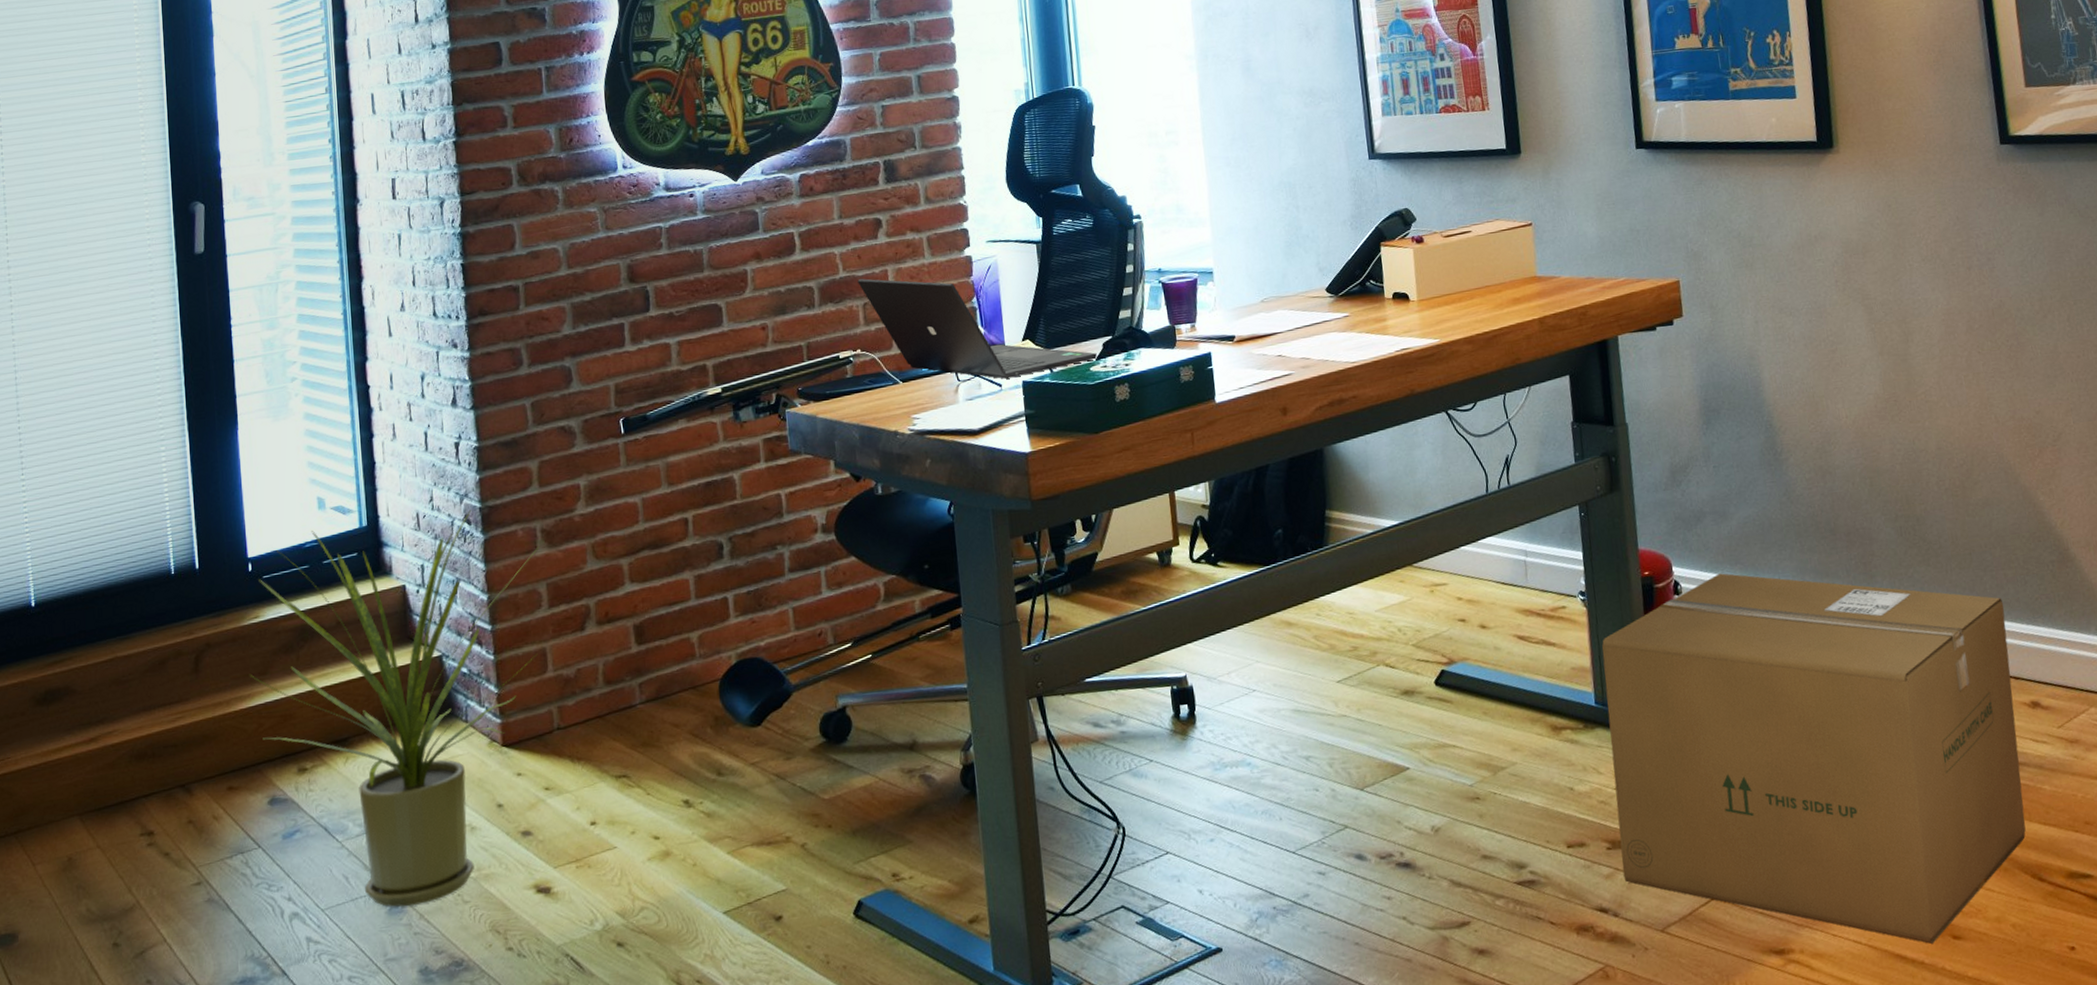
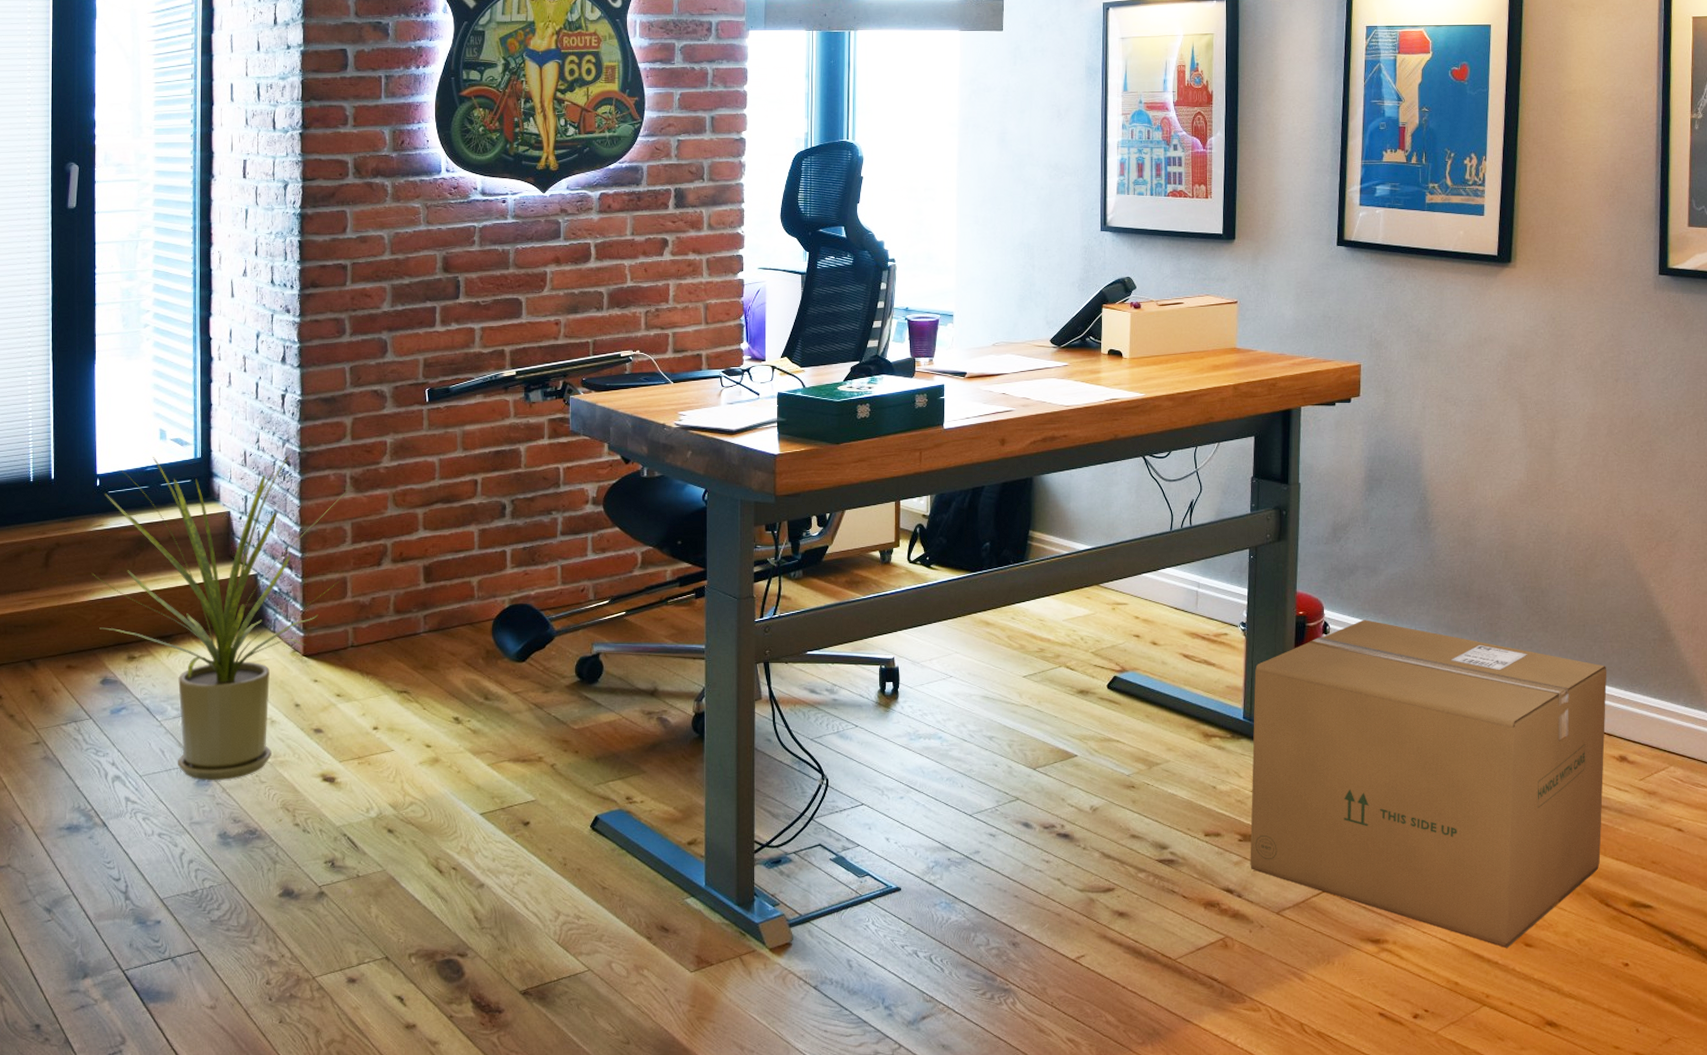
laptop: present [857,278,1097,379] -> none [642,290,844,389]

